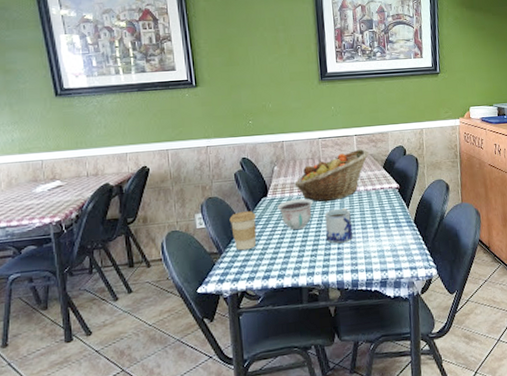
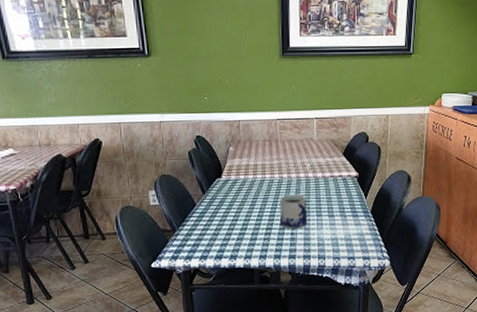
coffee cup: present [229,211,257,251] -> none [183,191,210,230]
bowl: present [277,198,313,230] -> none [232,181,269,212]
fruit basket: present [294,149,369,202] -> none [250,133,329,187]

